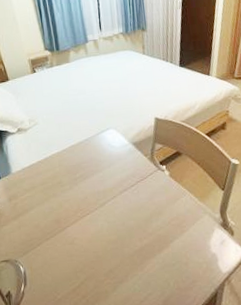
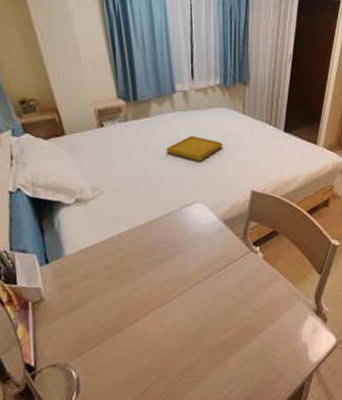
serving tray: none [83,74,129,95] -> present [166,135,223,162]

